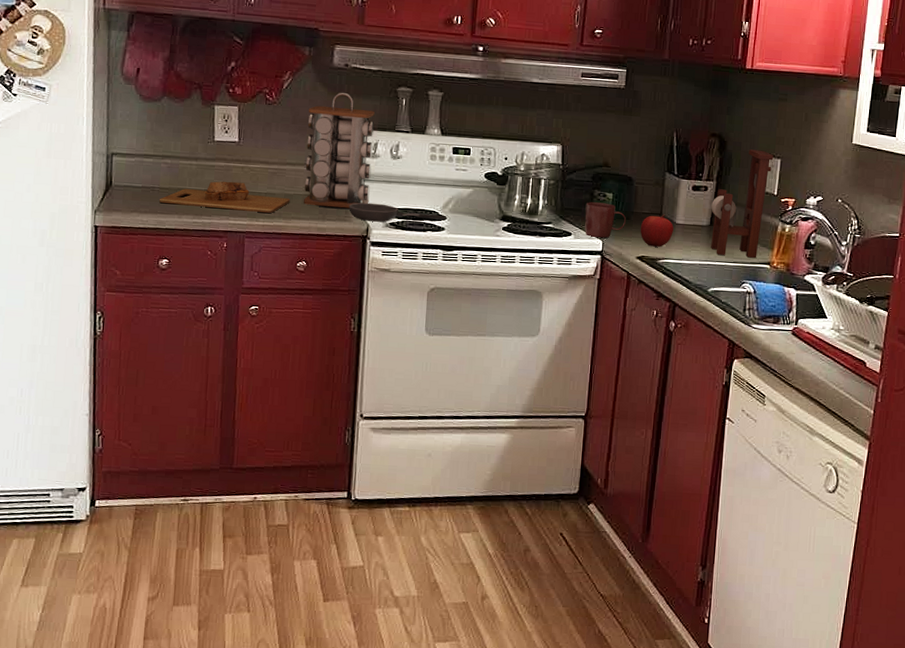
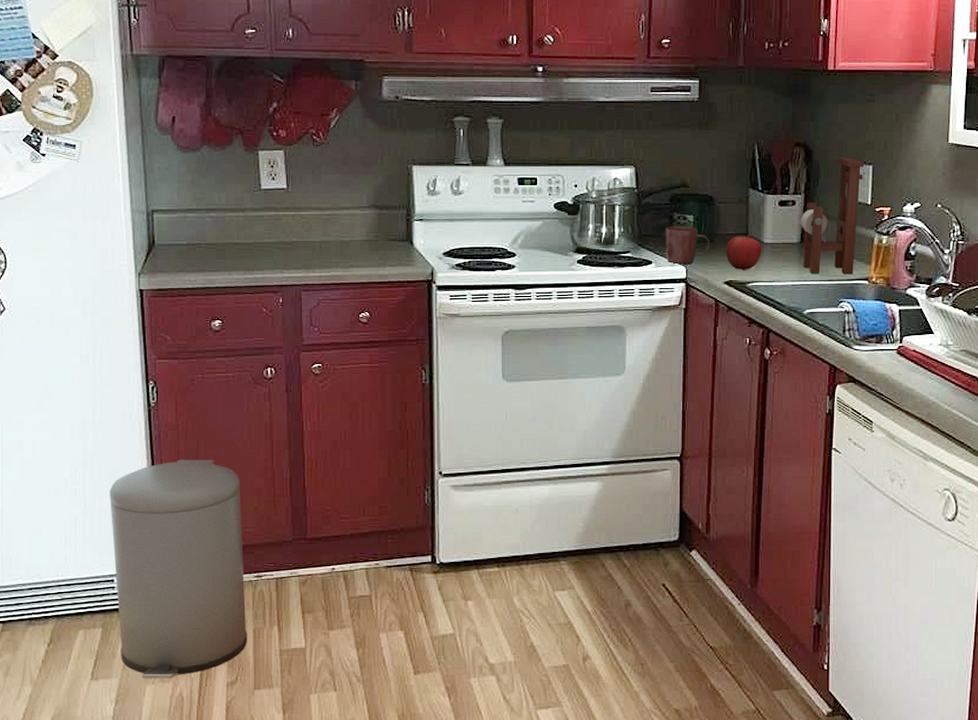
pedal bin: none [50,386,175,590] -> present [110,459,247,679]
cutting board: present [158,181,291,213] -> none [206,231,347,262]
spice rack: present [304,92,375,210] -> none [359,127,432,253]
frying pan: present [349,202,447,222] -> none [410,244,517,264]

